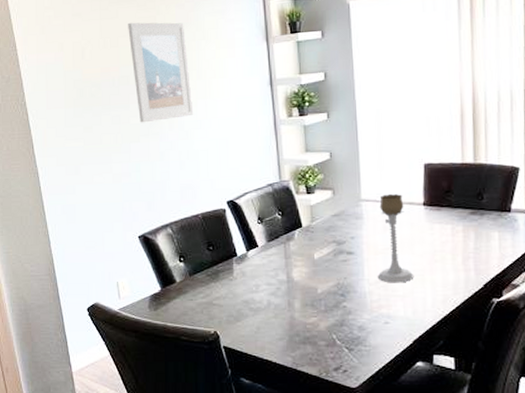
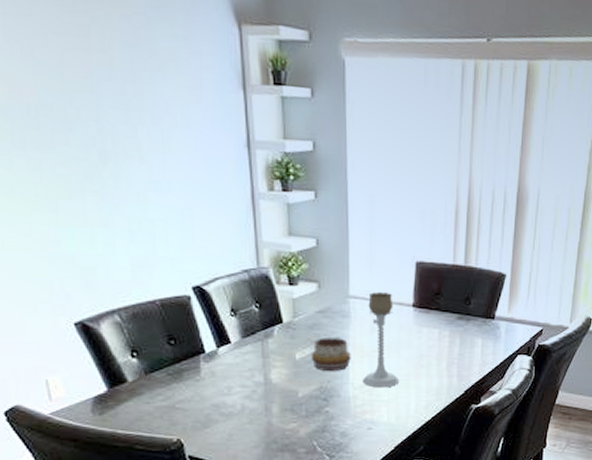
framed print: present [128,22,194,123] -> none [47,27,148,174]
decorative bowl: none [328,238,365,270] -> present [311,337,351,372]

